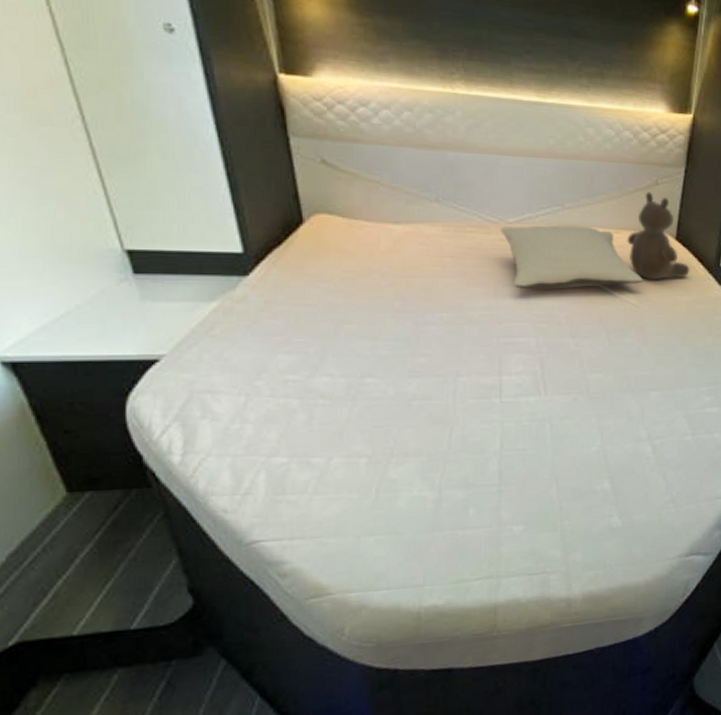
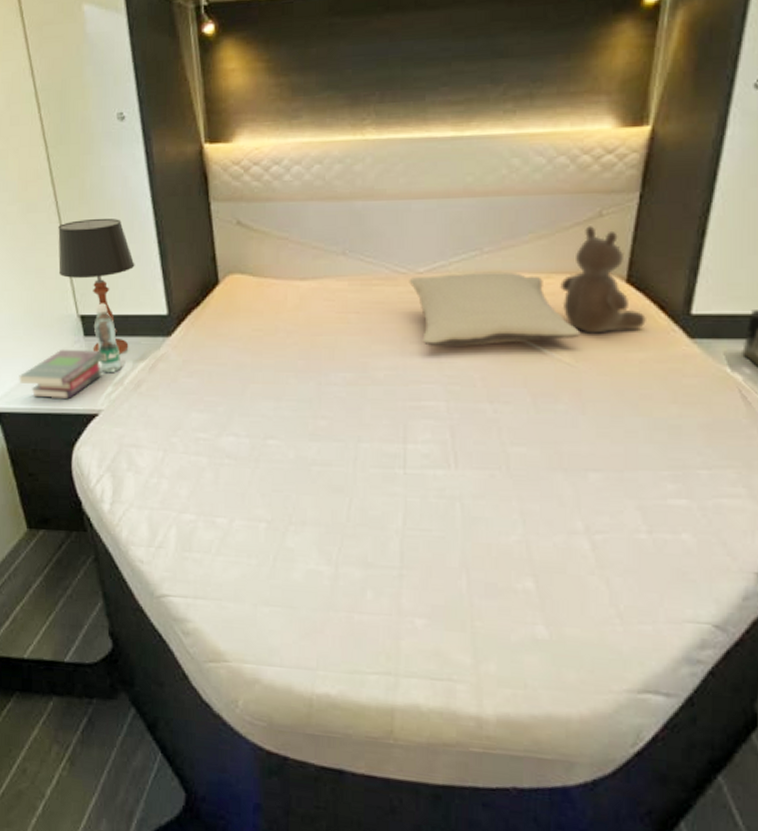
books: none [40,287,161,345] -> present [19,349,103,400]
table lamp: none [87,140,198,295] -> present [58,218,135,355]
bottle: none [145,237,187,315] -> present [93,303,122,373]

